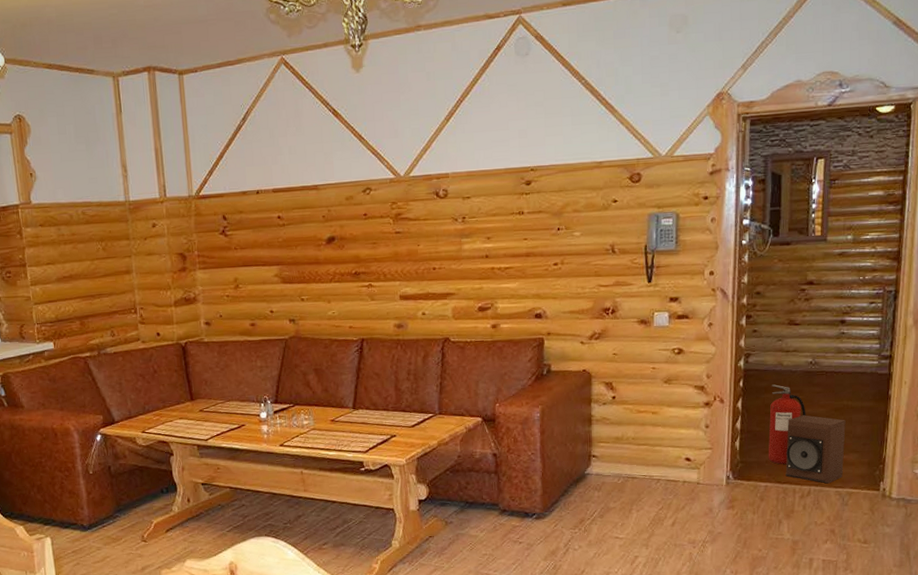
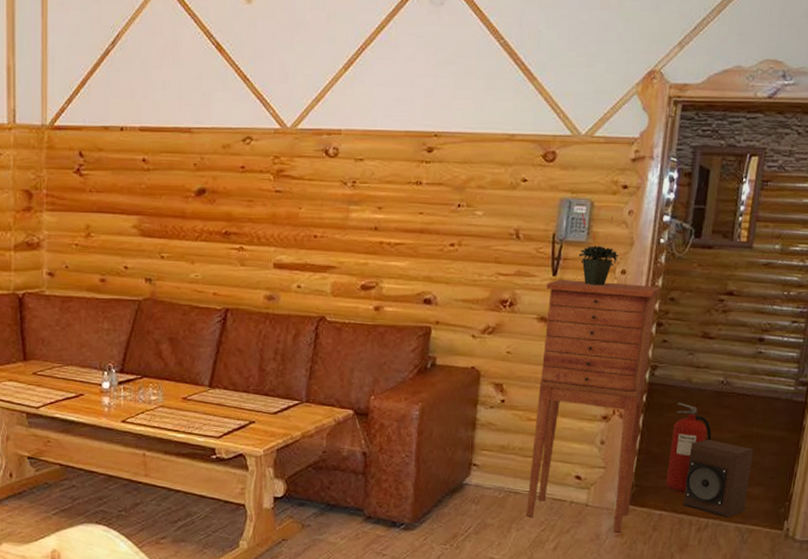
cabinet: none [643,283,747,505] -> present [525,279,661,533]
potted plant: none [668,224,706,288] -> present [578,213,619,286]

